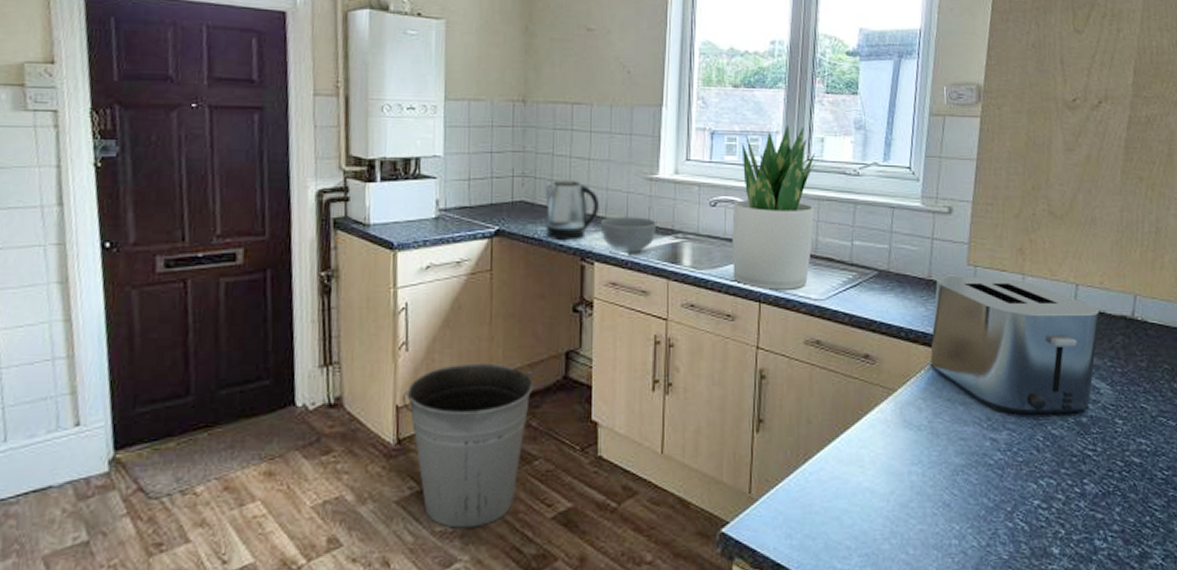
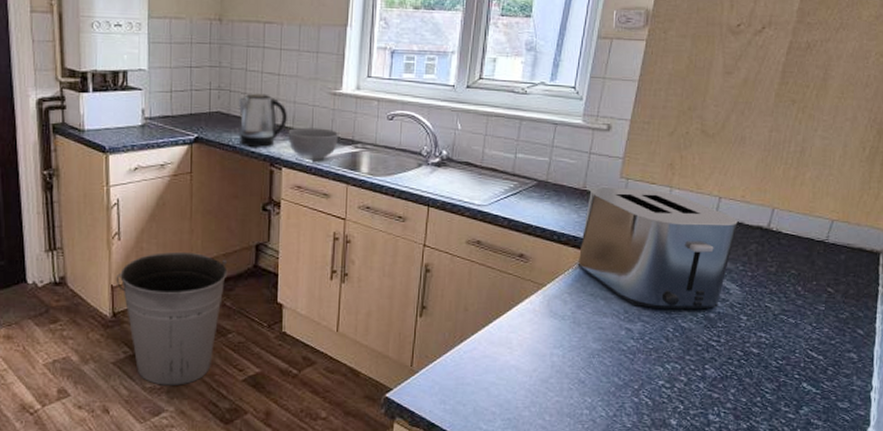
planter: present [732,125,816,290] -> none [405,45,487,196]

